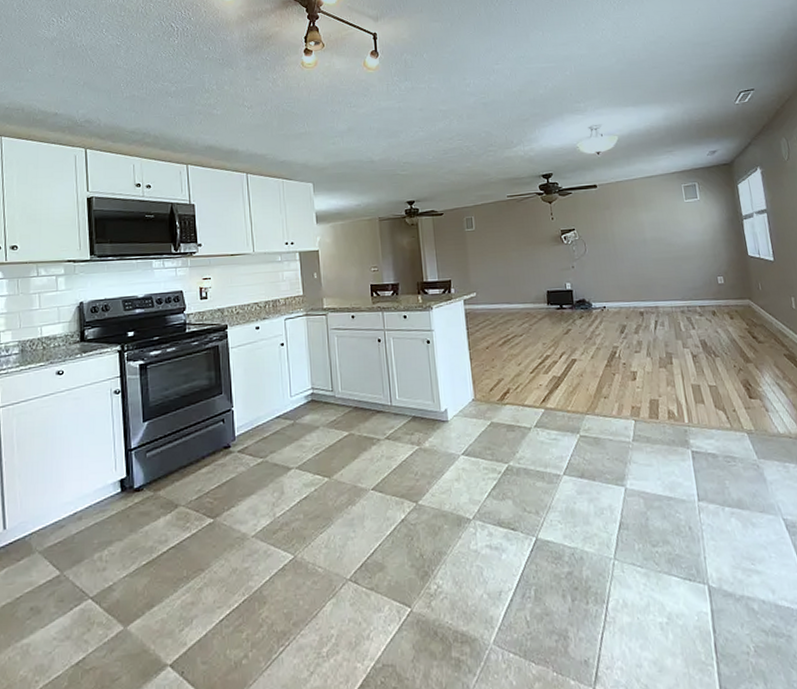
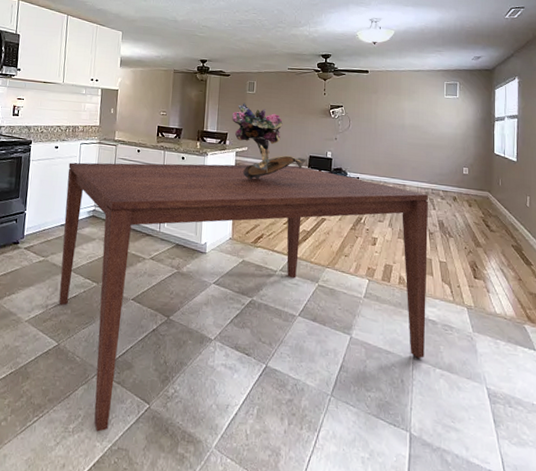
dining table: none [274,304,710,651] -> present [58,162,429,432]
bouquet: none [453,242,544,329] -> present [232,102,306,180]

